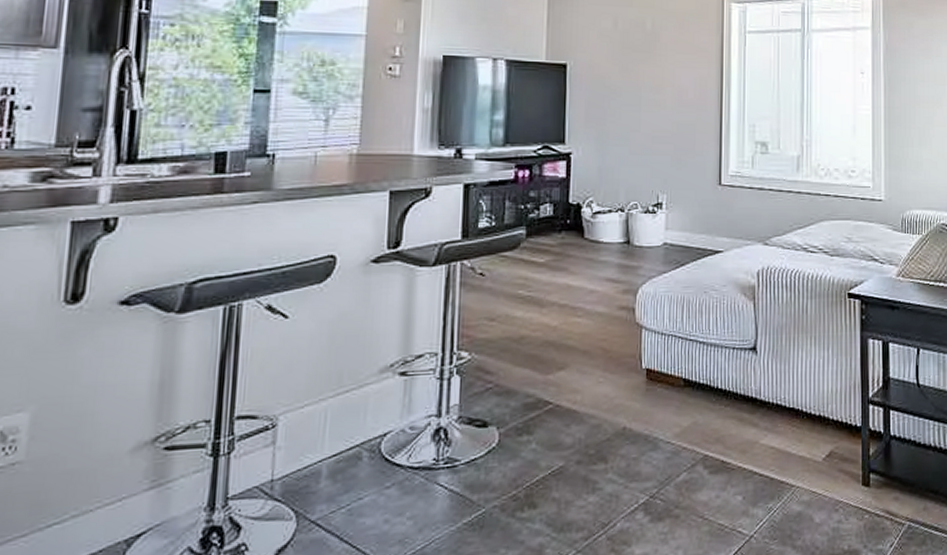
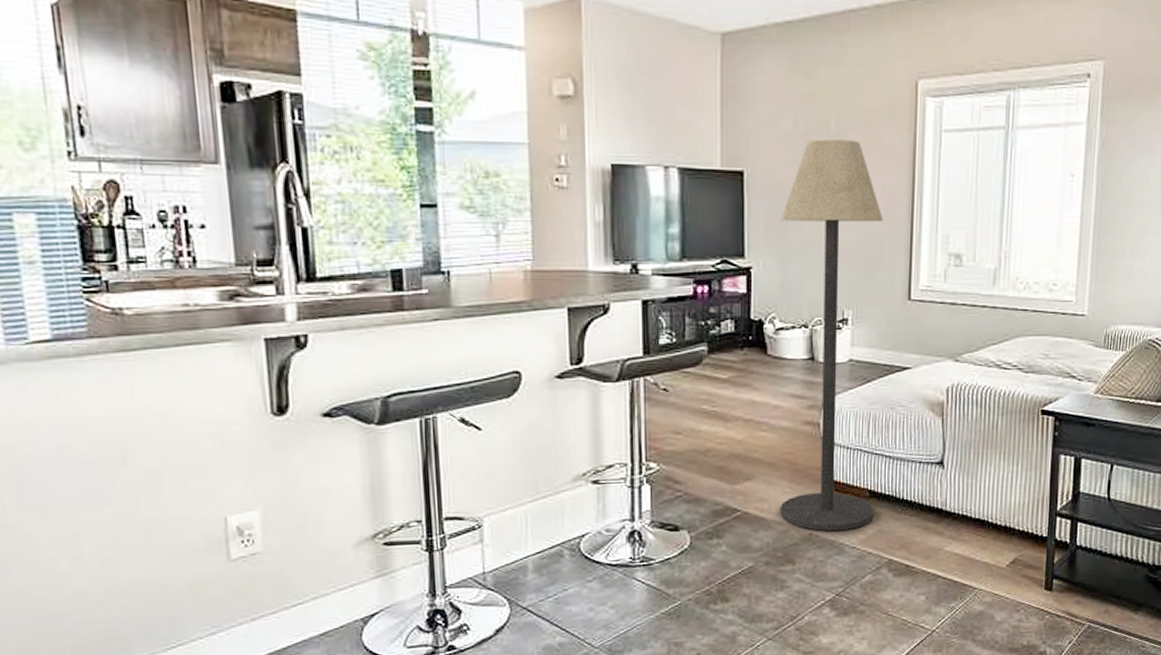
floor lamp: none [593,37,695,425] -> present [780,139,883,532]

